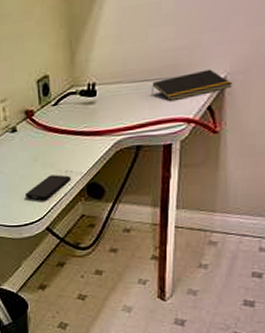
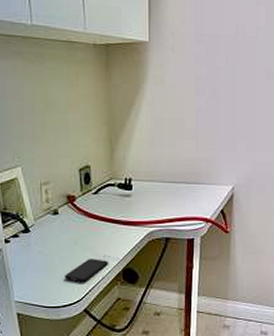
notepad: present [152,69,233,101] -> none [178,180,239,202]

